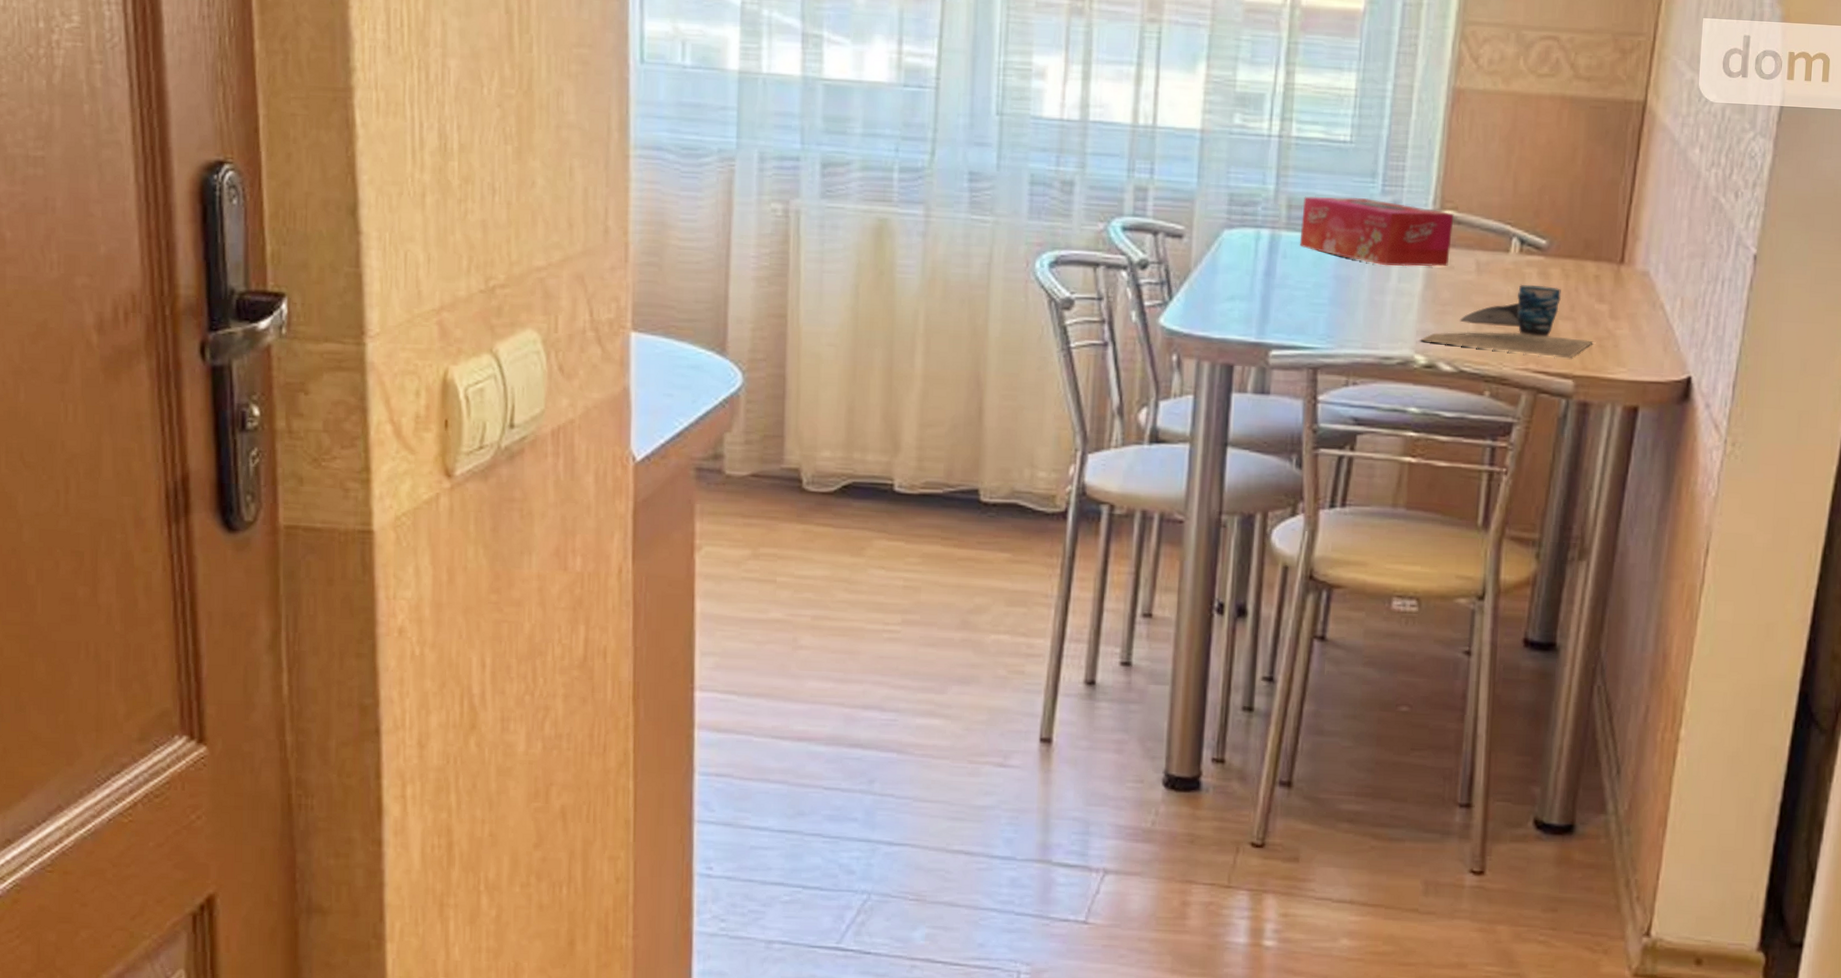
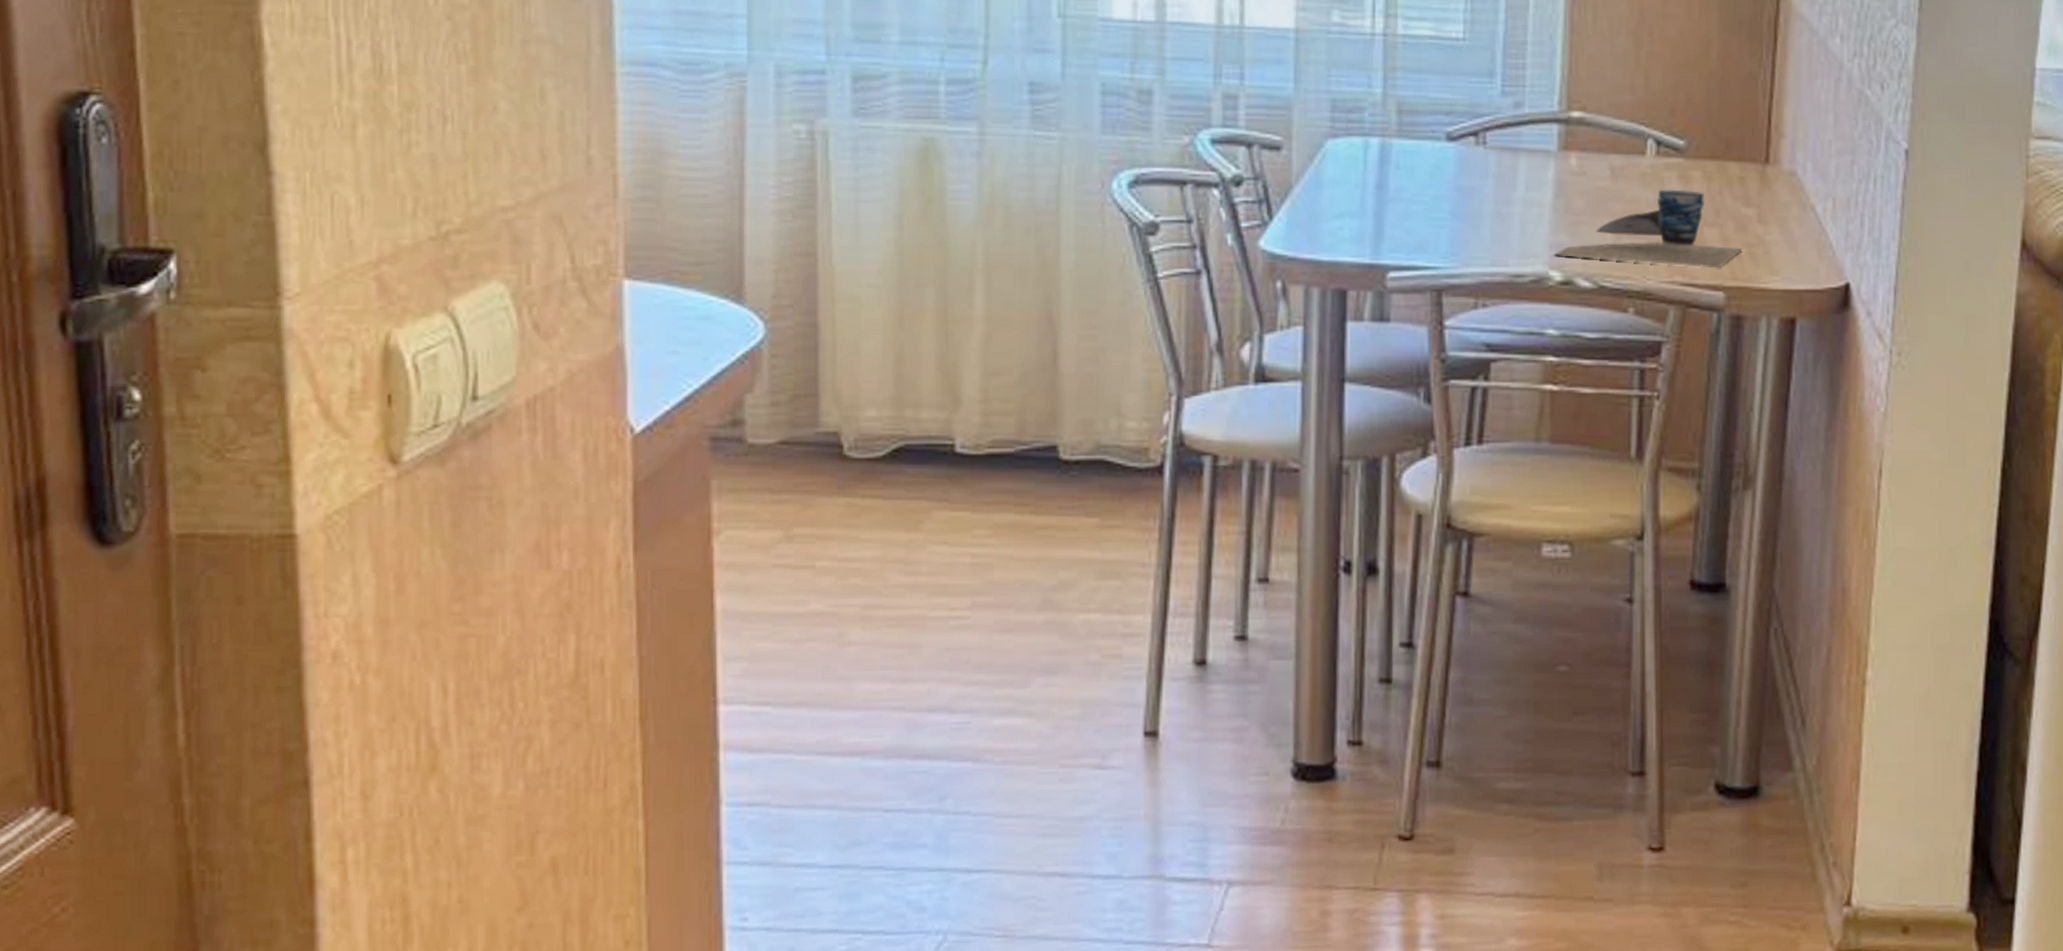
tissue box: present [1299,196,1454,267] -> none [1413,99,1583,174]

